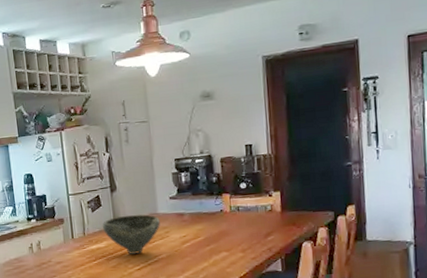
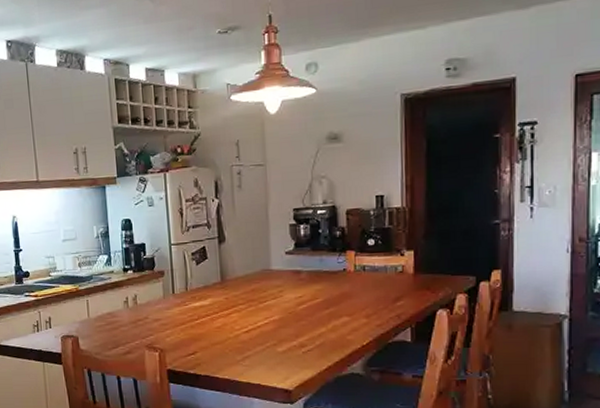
bowl: present [102,214,160,254] -> none [207,270,273,314]

